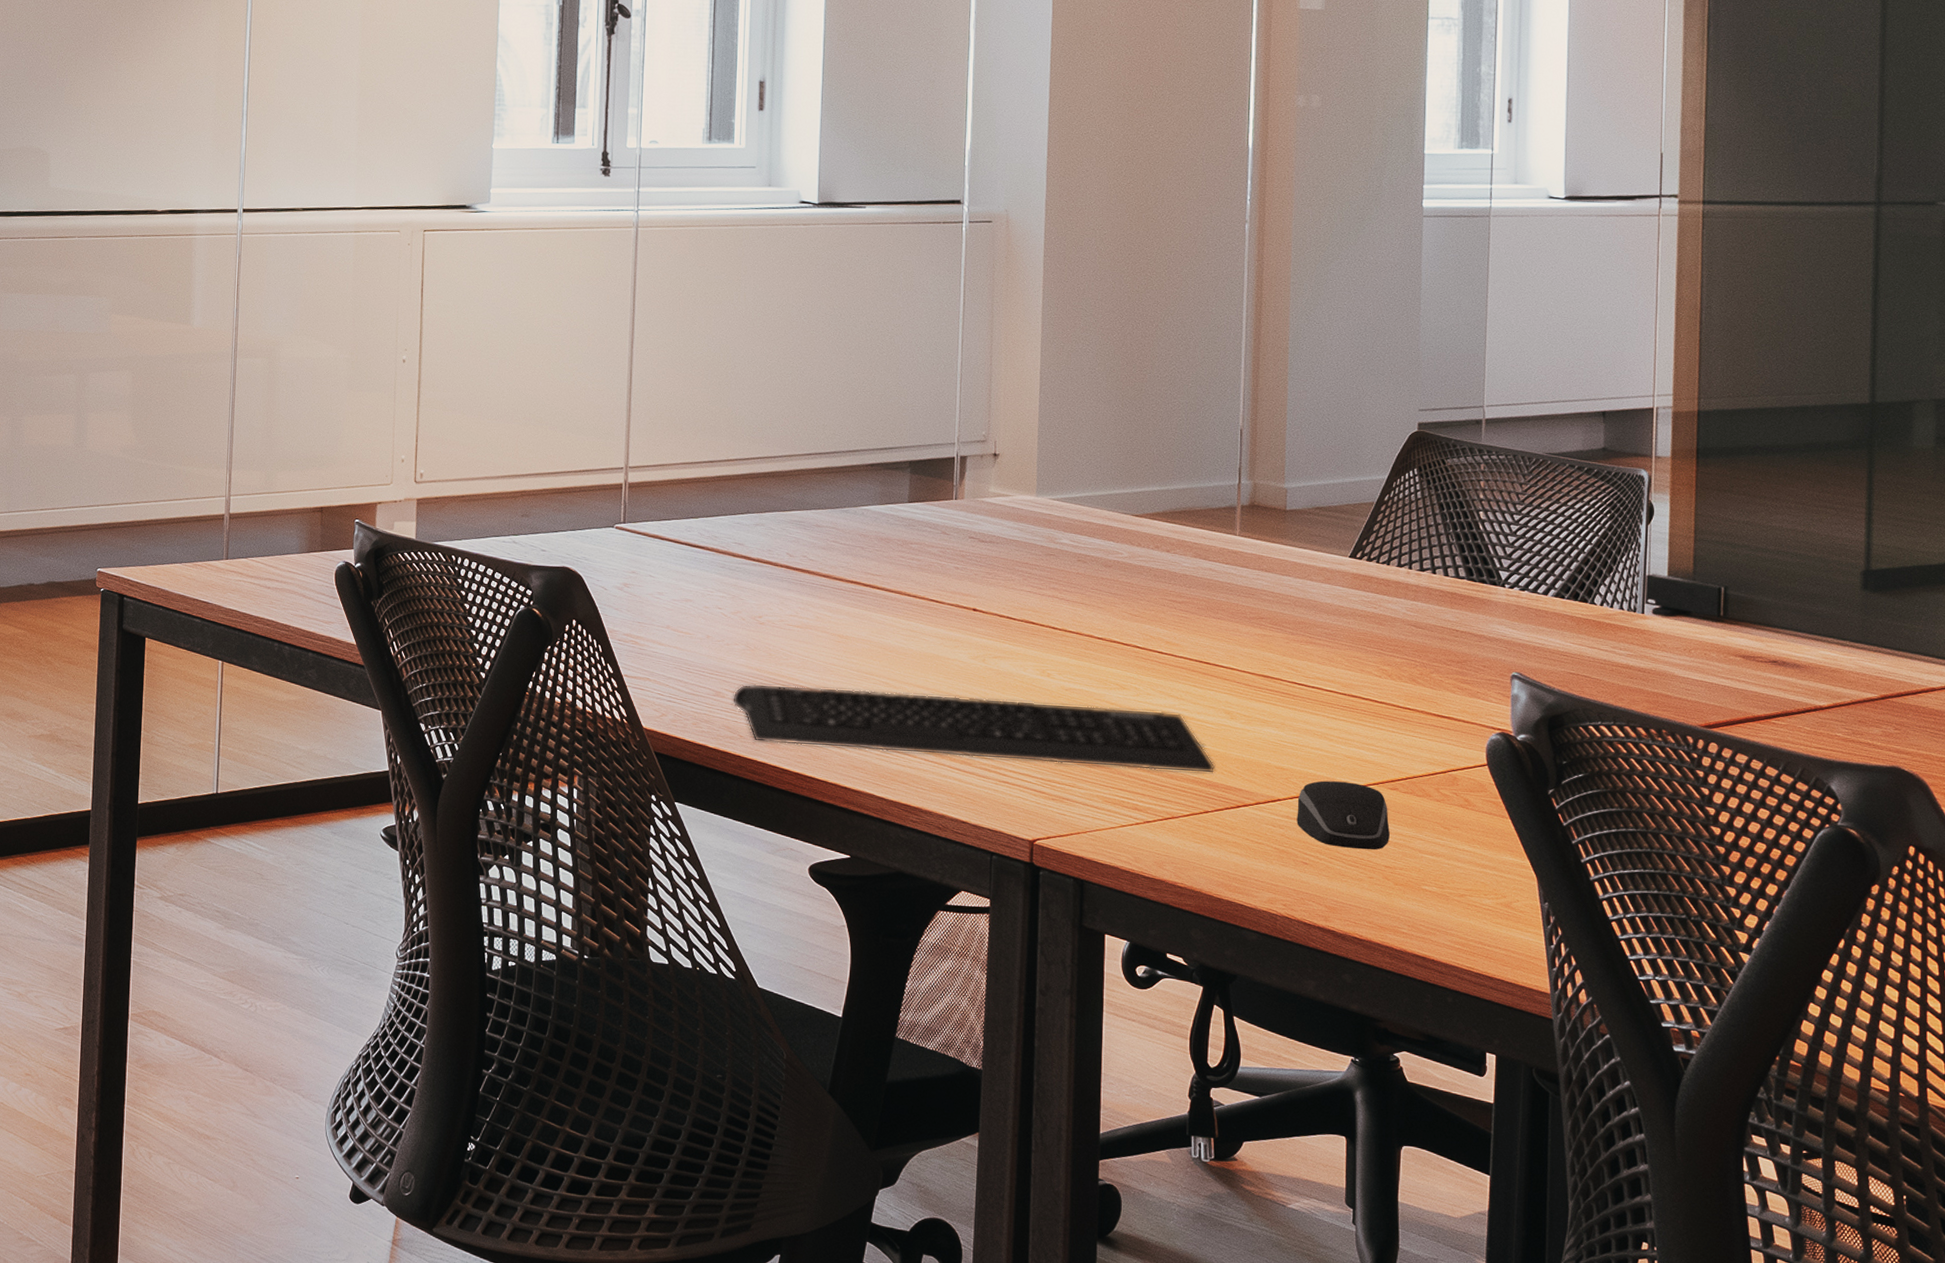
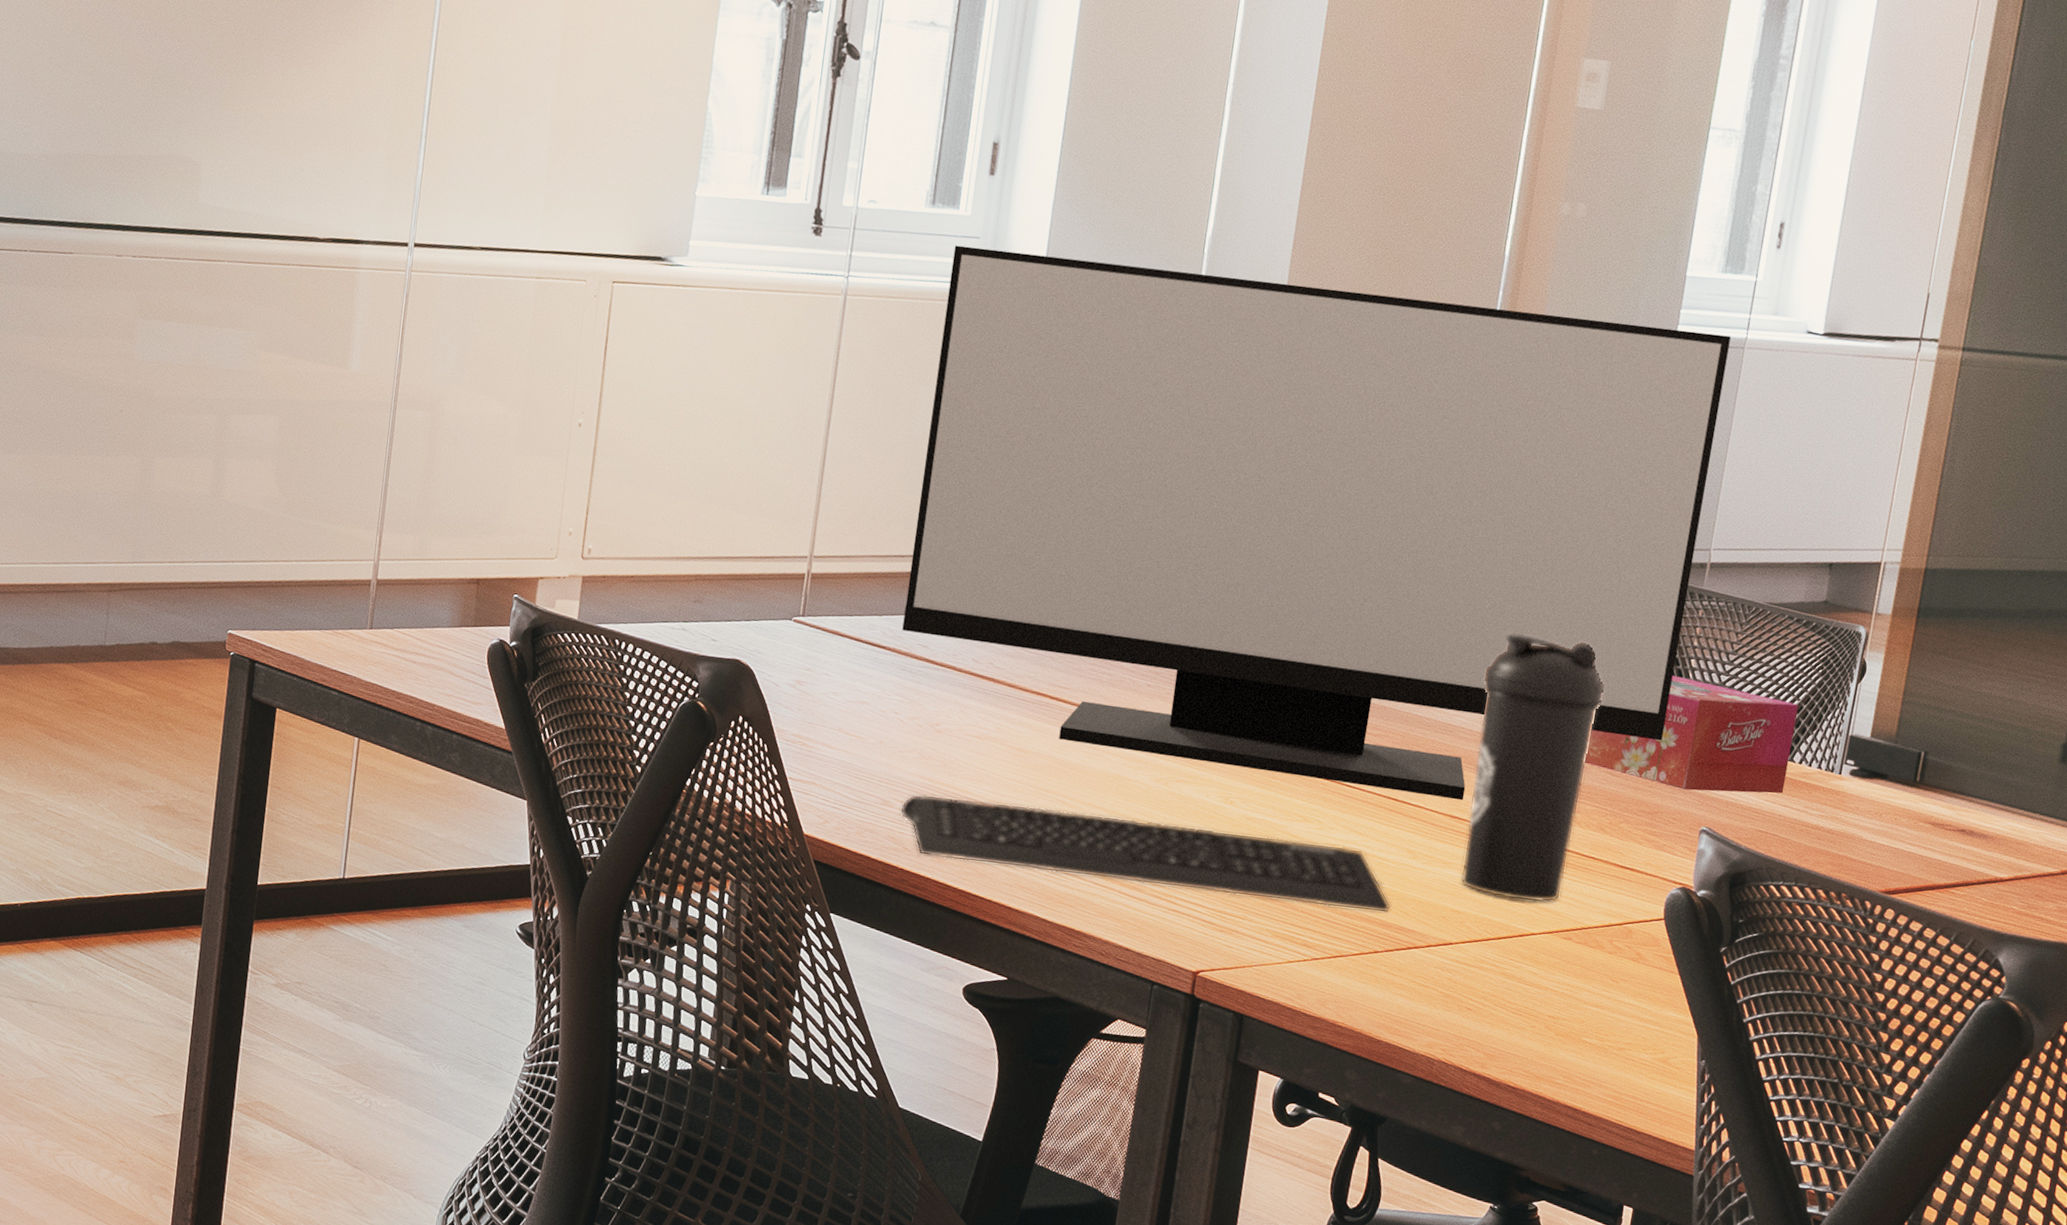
monitor: none [718,175,1475,660] -> present [902,245,1731,801]
water bottle: none [1280,498,1397,755] -> present [1460,633,1605,903]
computer mouse: present [1296,780,1390,850] -> none [1466,926,1559,999]
tissue box: none [1388,528,1591,638] -> present [1585,675,1798,794]

